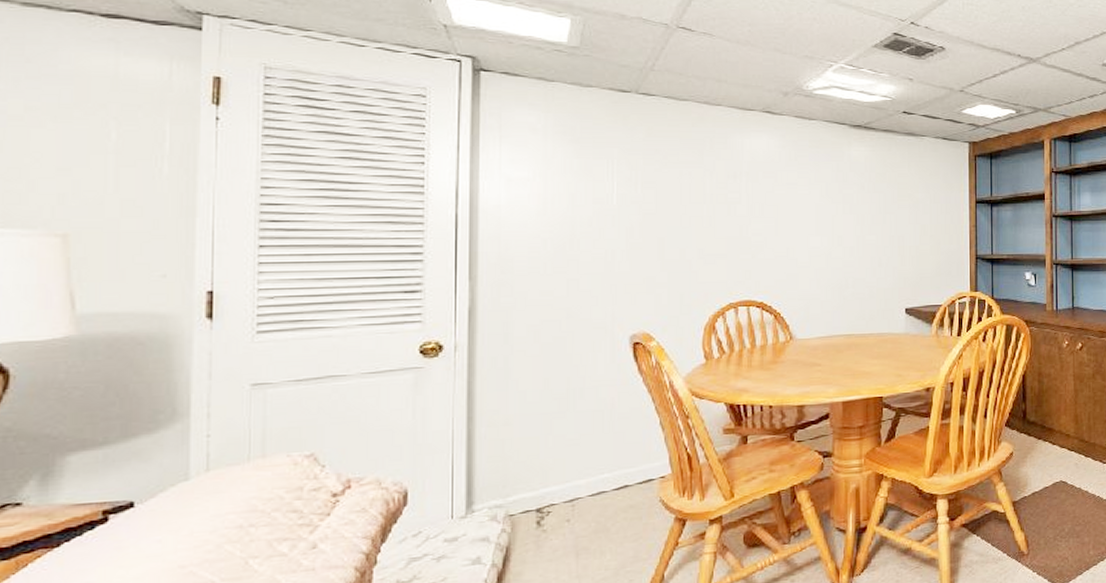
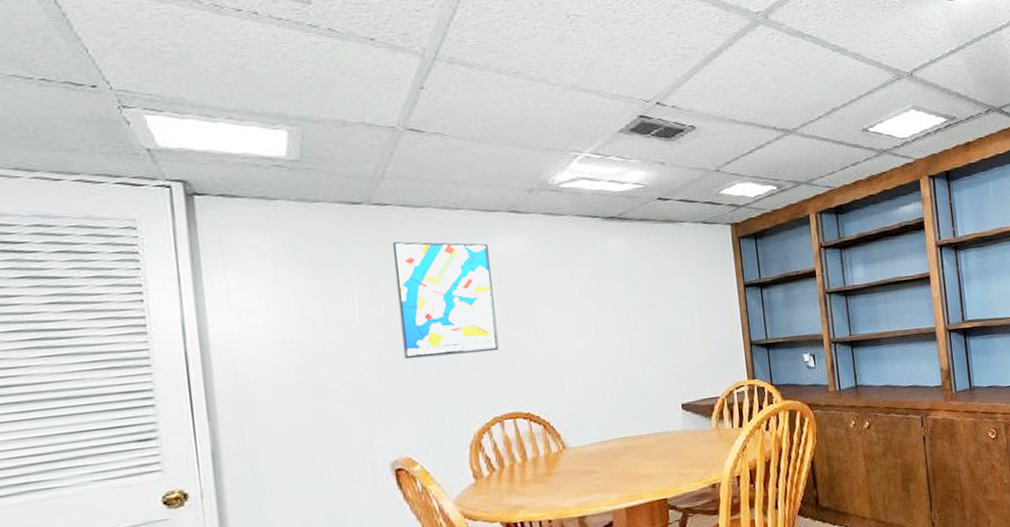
wall art: none [653,131,741,241] -> present [392,241,499,360]

